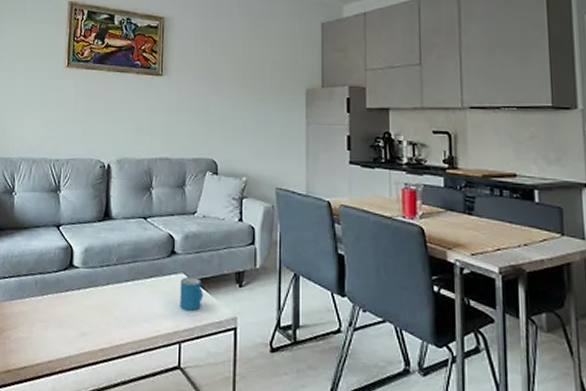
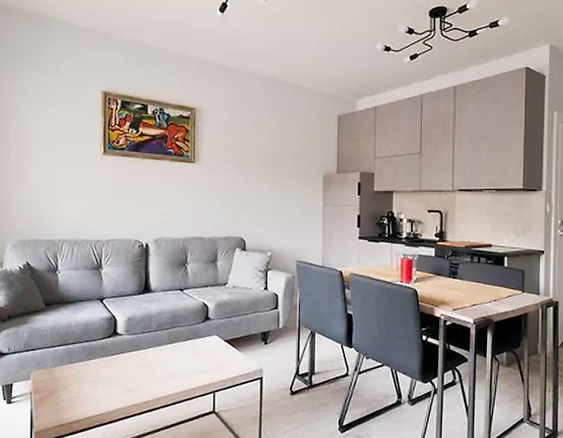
mug: present [180,276,204,311] -> none [214,337,235,366]

